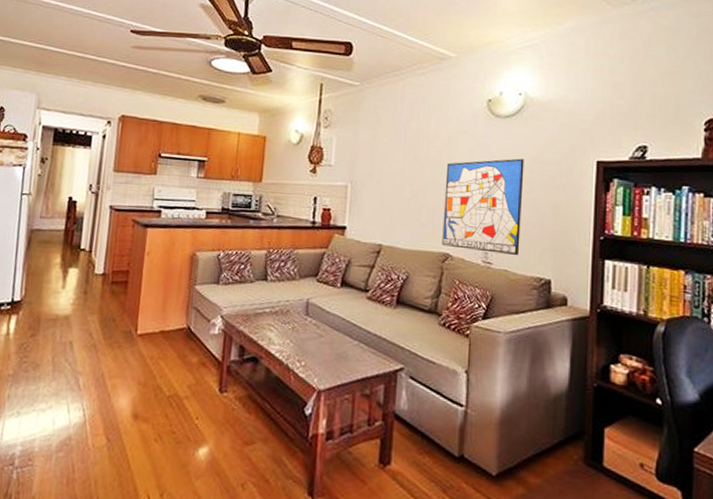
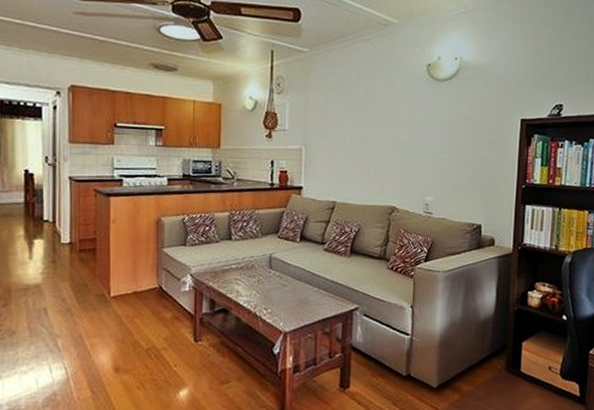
wall art: present [442,158,524,256] -> none [389,118,460,206]

